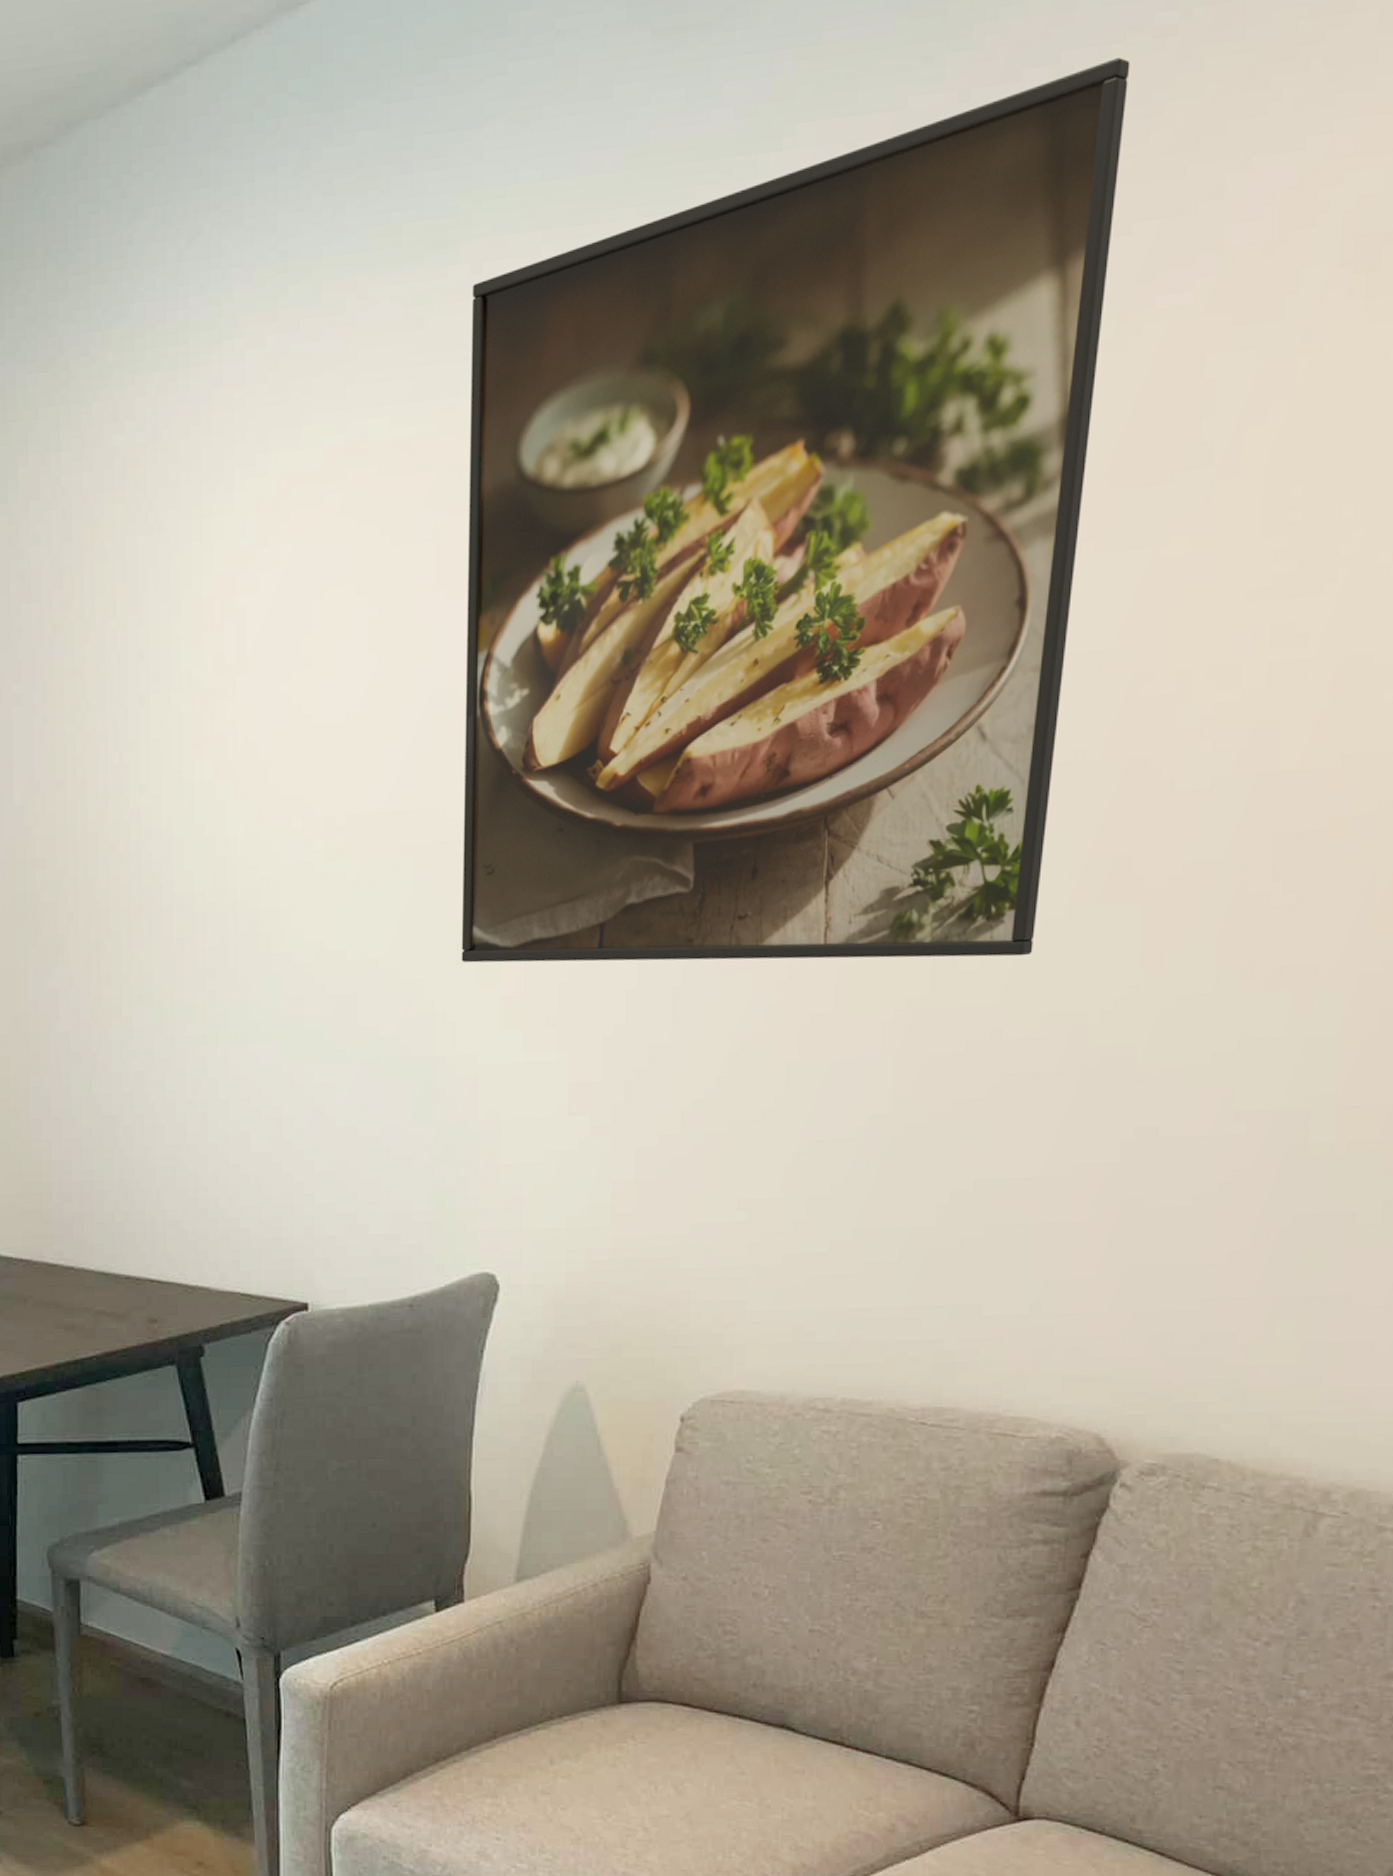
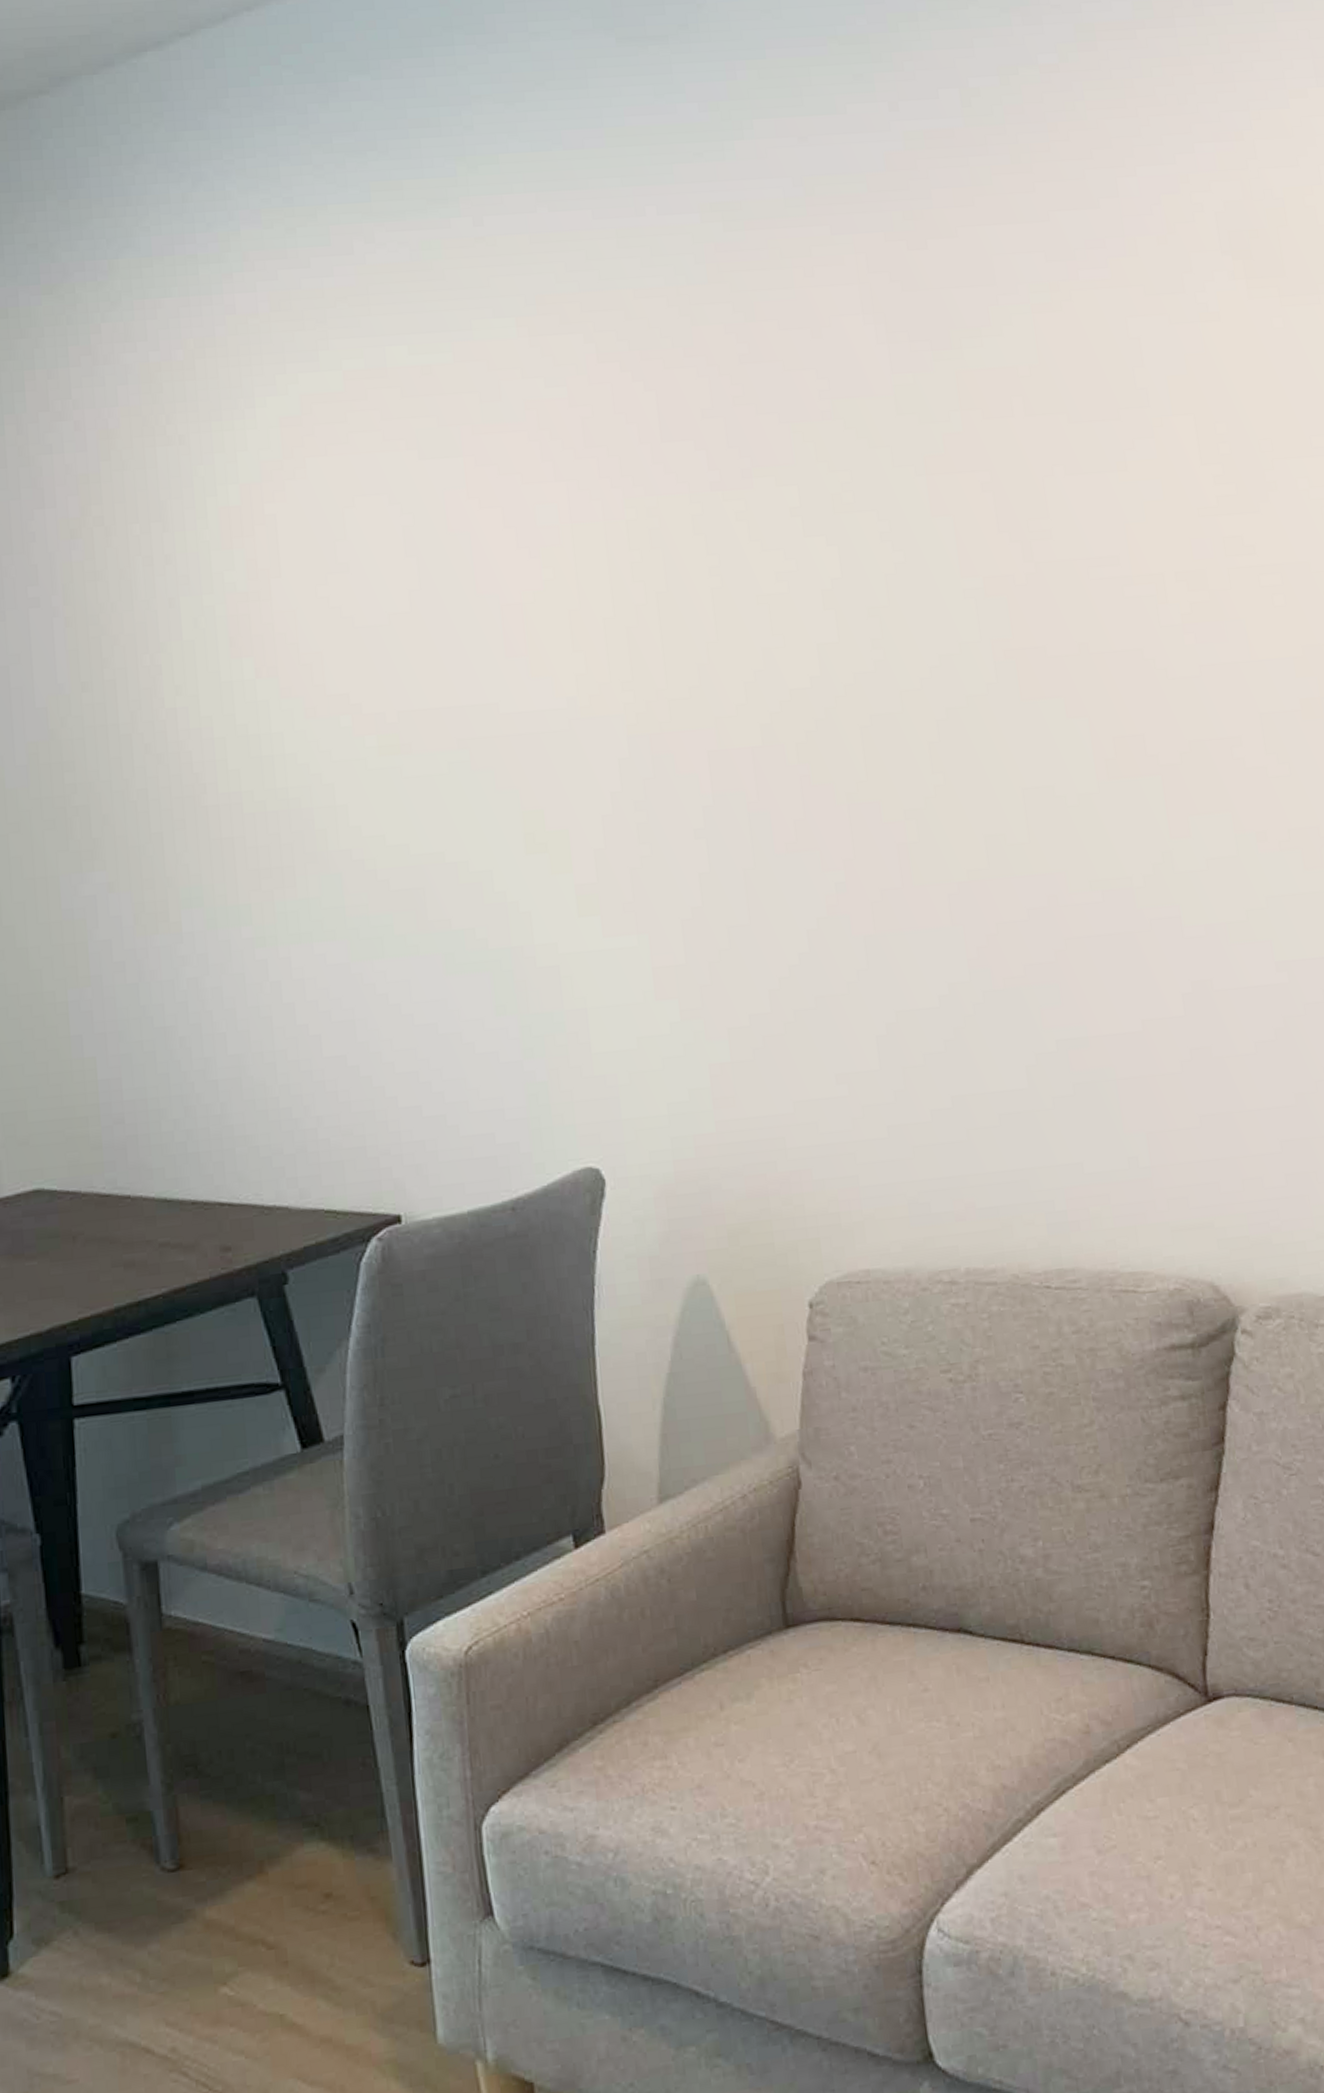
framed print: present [461,58,1131,963] -> none [475,86,1073,853]

